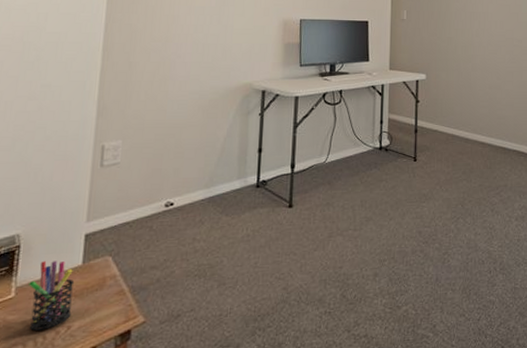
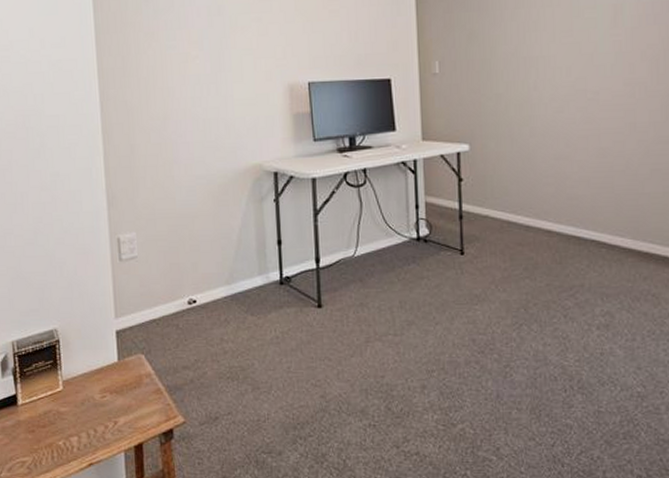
pen holder: present [29,261,75,331] -> none [73,356,116,423]

